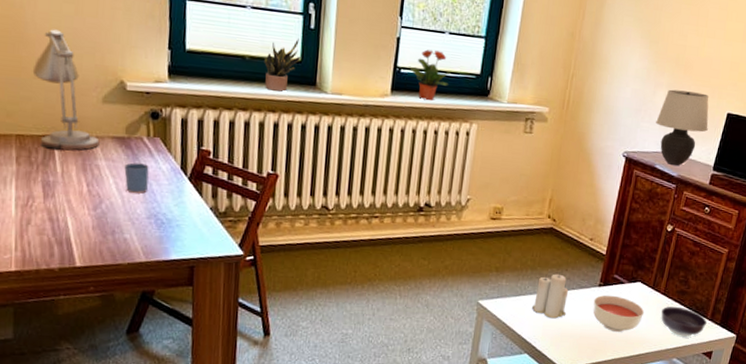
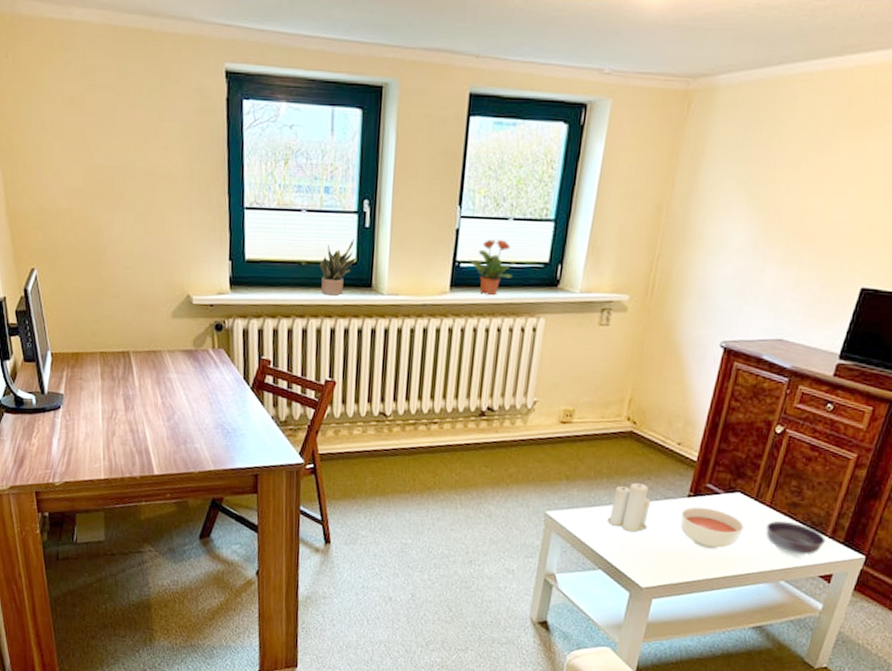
desk lamp: present [32,29,100,150] -> none [111,249,171,365]
mug: present [124,162,149,194] -> none [193,374,215,404]
table lamp: present [656,89,709,166] -> none [764,263,837,355]

